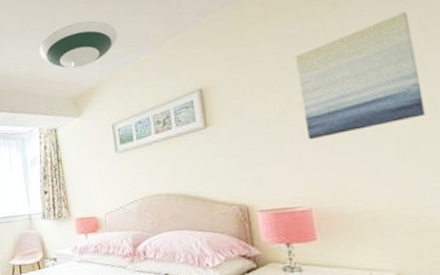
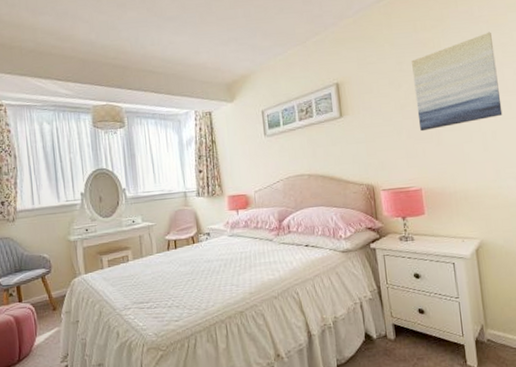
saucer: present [39,21,118,69] -> none [196,14,268,57]

